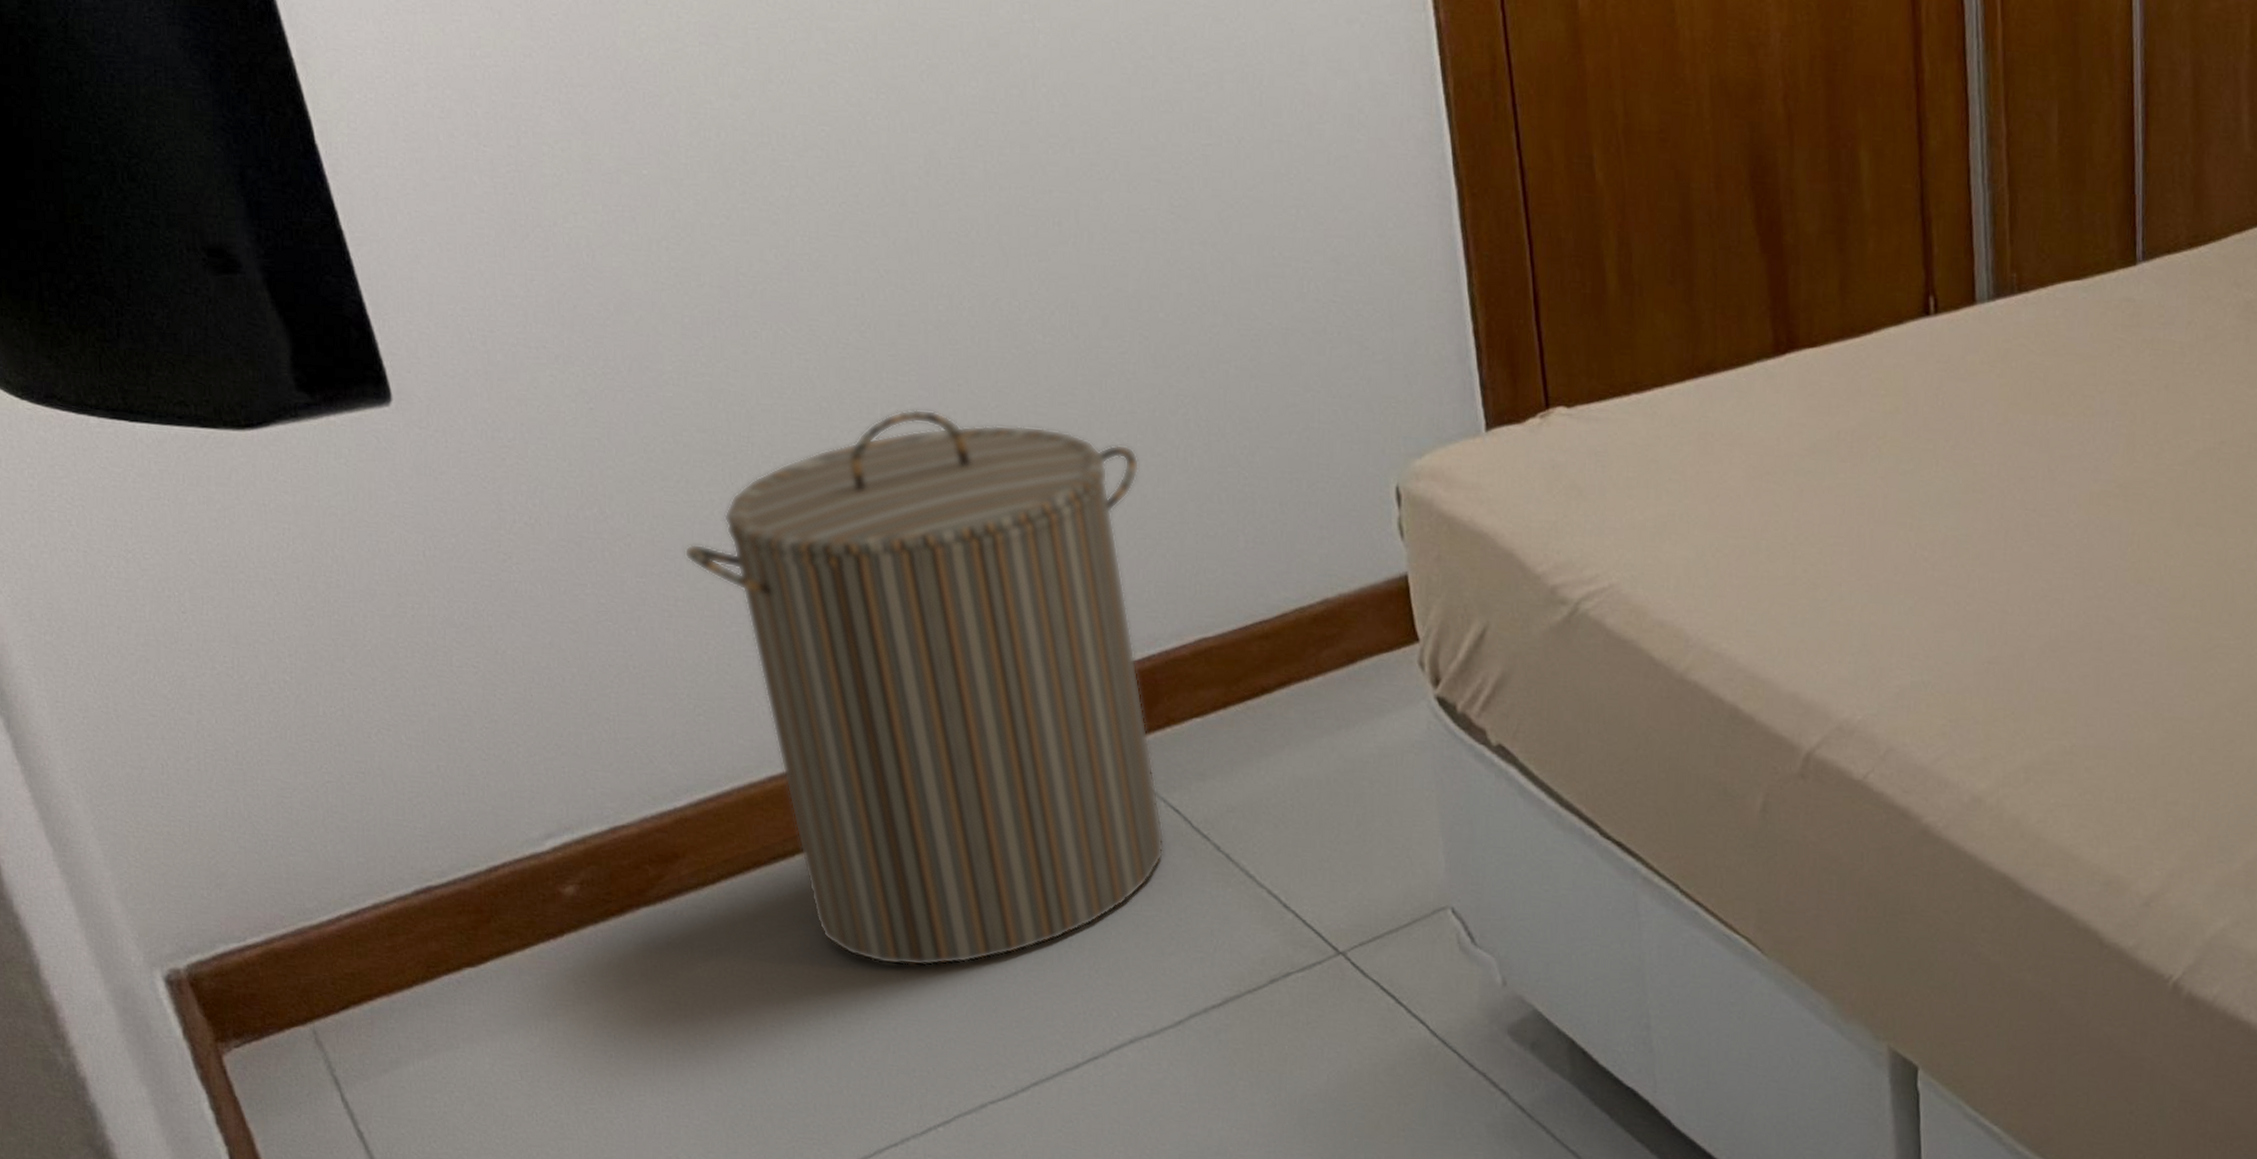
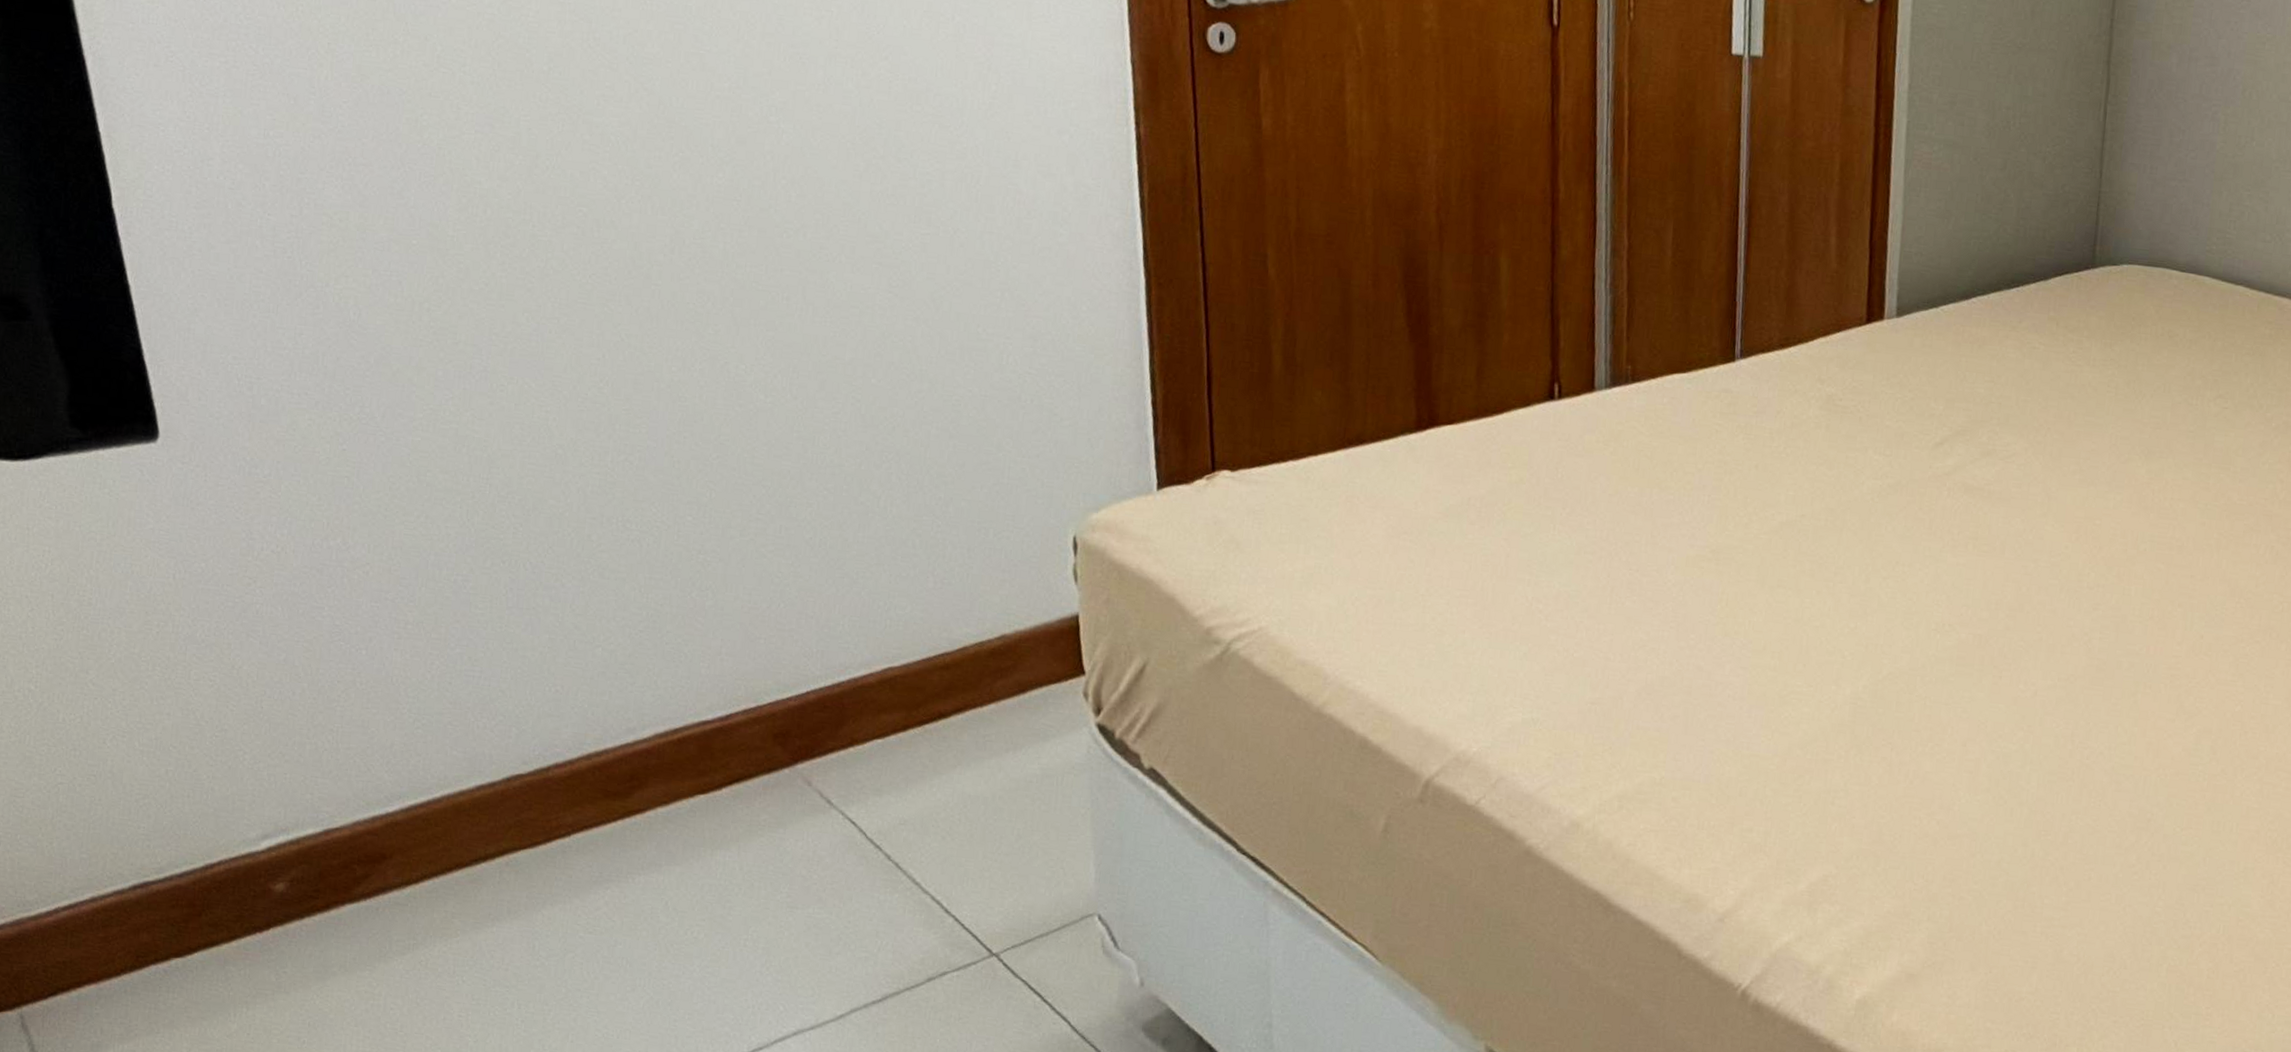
laundry hamper: present [684,408,1164,967] -> none [418,457,844,962]

